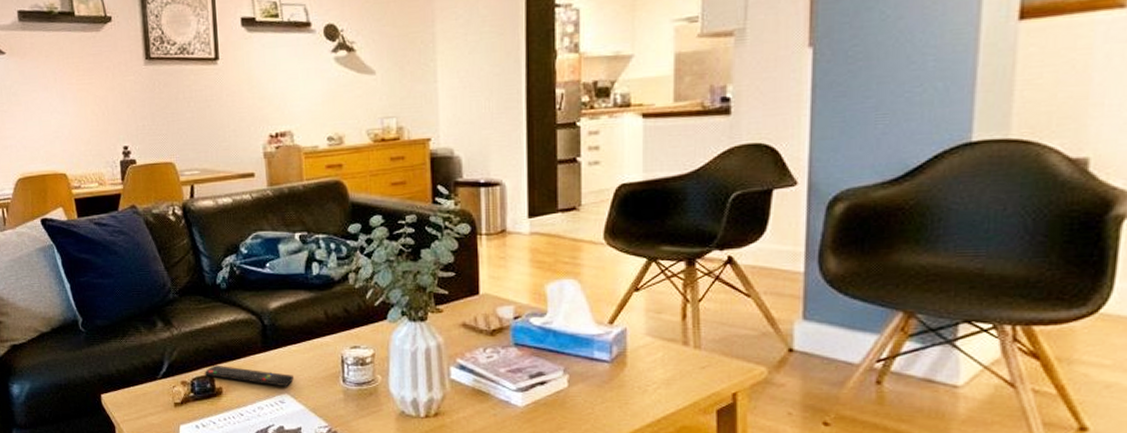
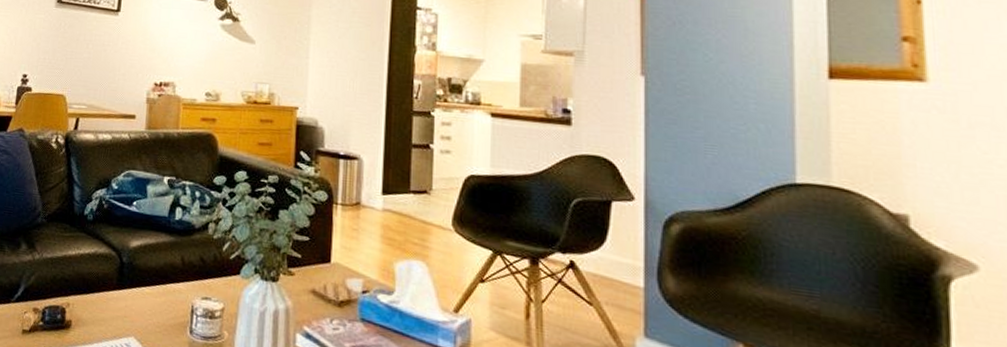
remote control: present [204,366,295,387] -> none [57,296,144,330]

